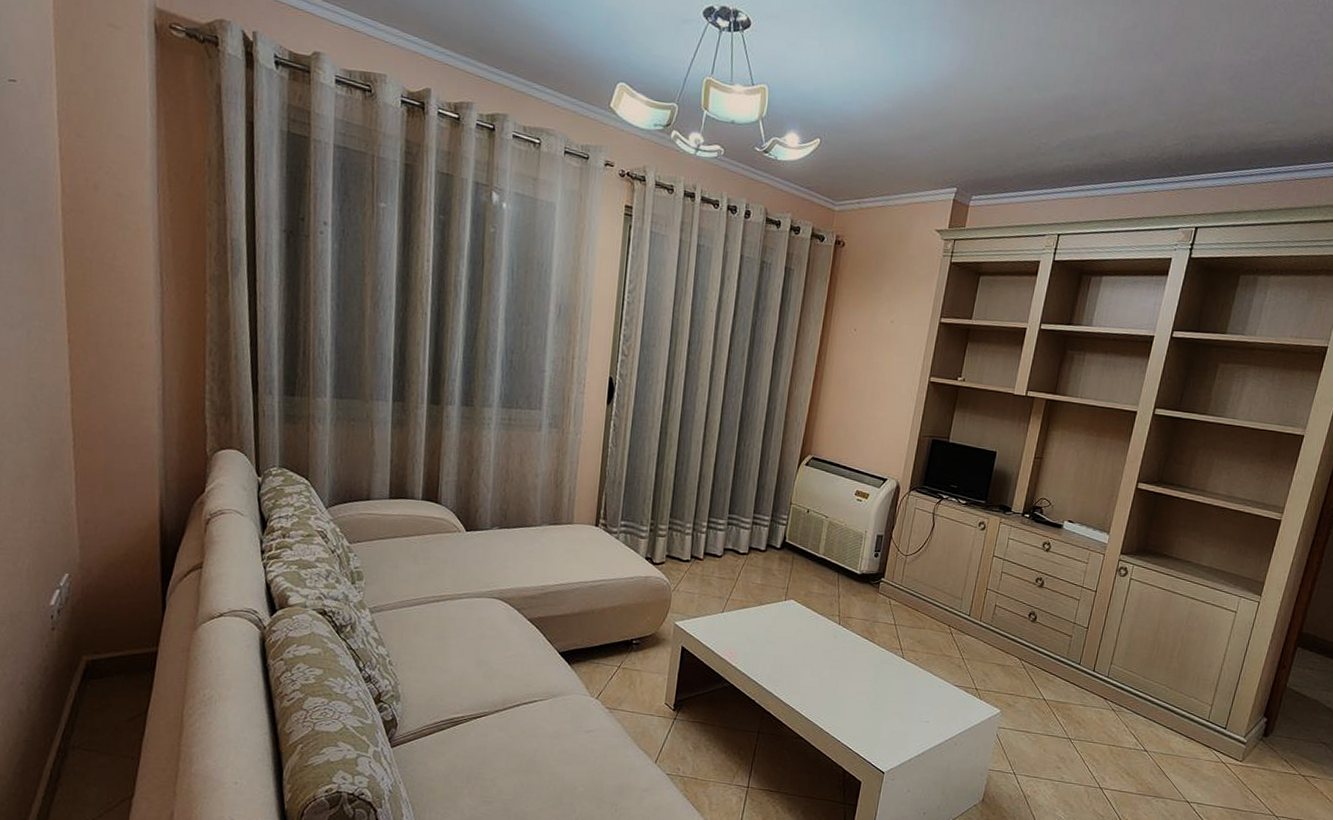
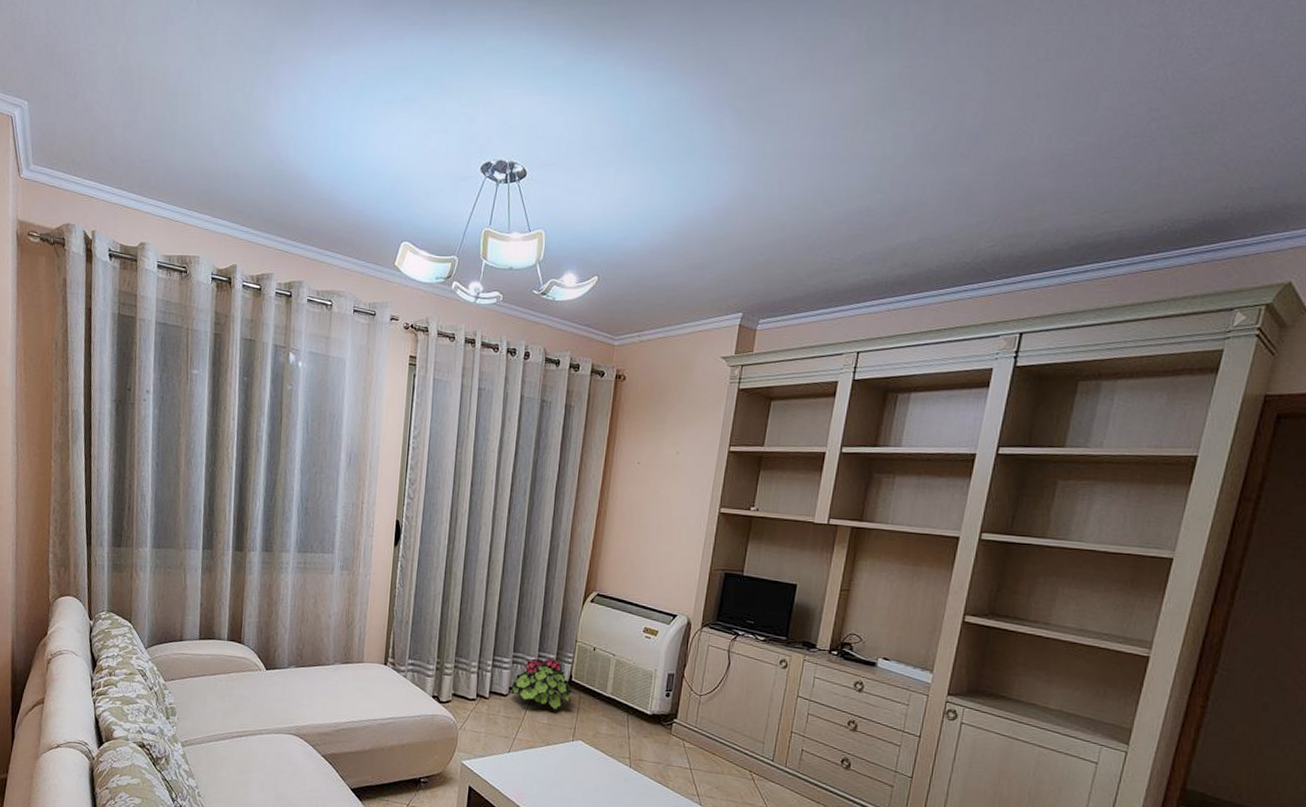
potted plant: none [725,520,788,573] -> present [511,658,575,713]

